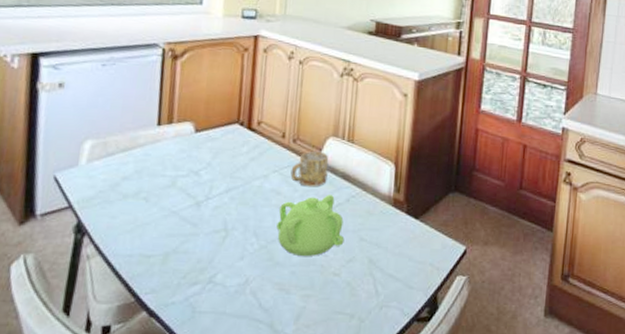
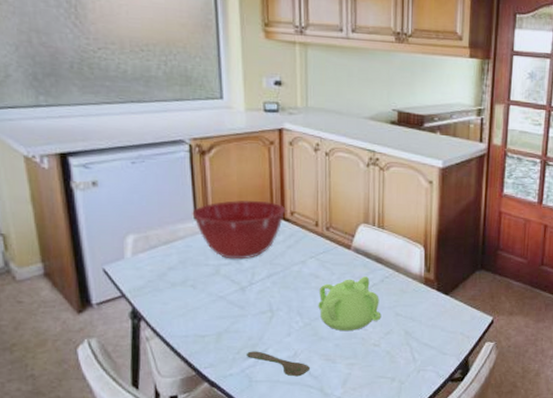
mixing bowl: none [155,107,253,171] -> present [192,200,286,260]
spoon: none [193,276,262,309] -> present [247,351,311,377]
mug: present [290,151,329,187] -> none [327,238,362,270]

